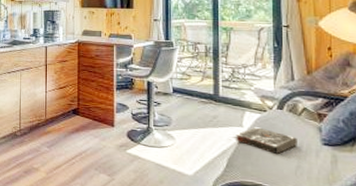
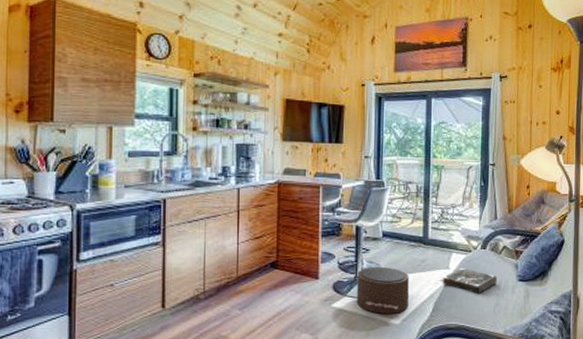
pouf: none [149,119,201,165] -> present [356,266,409,314]

